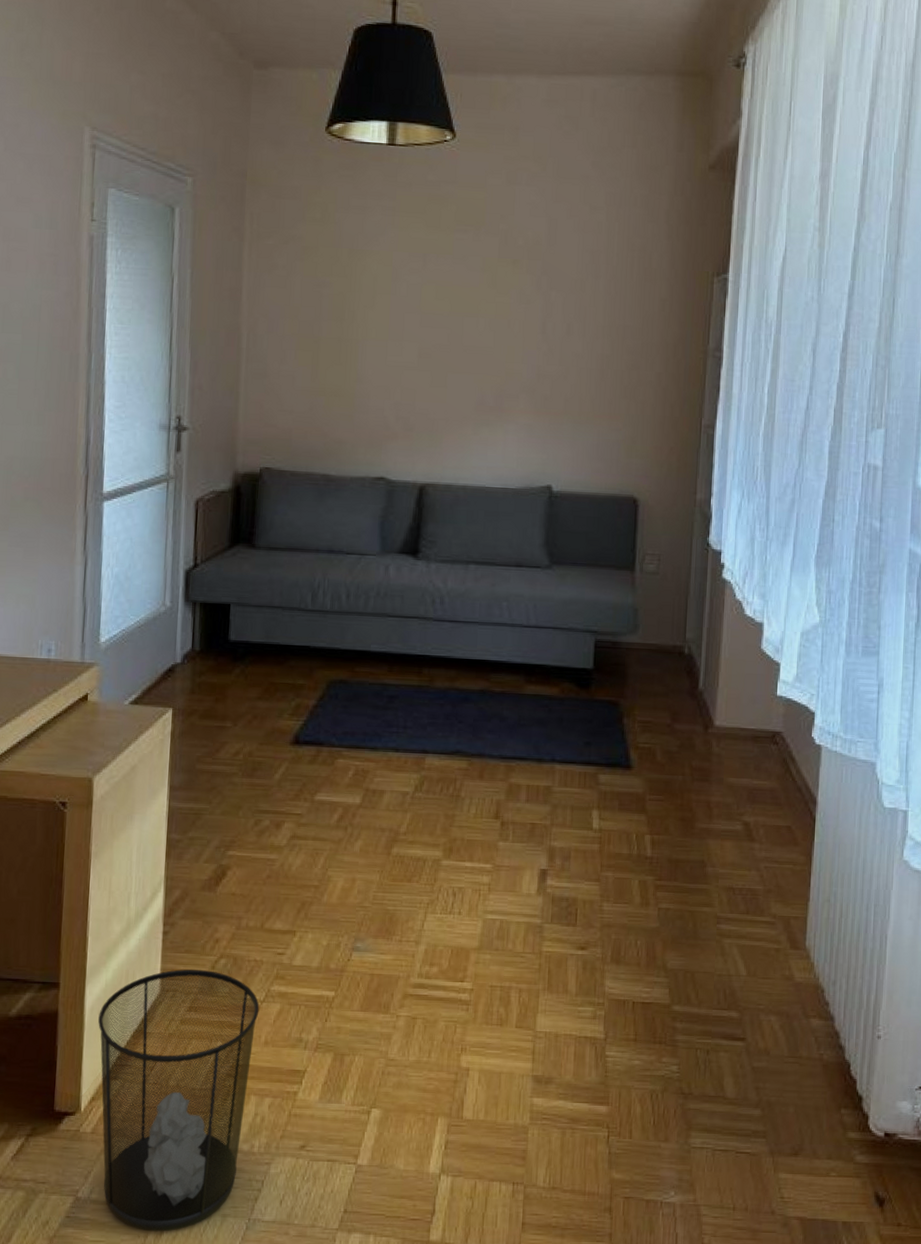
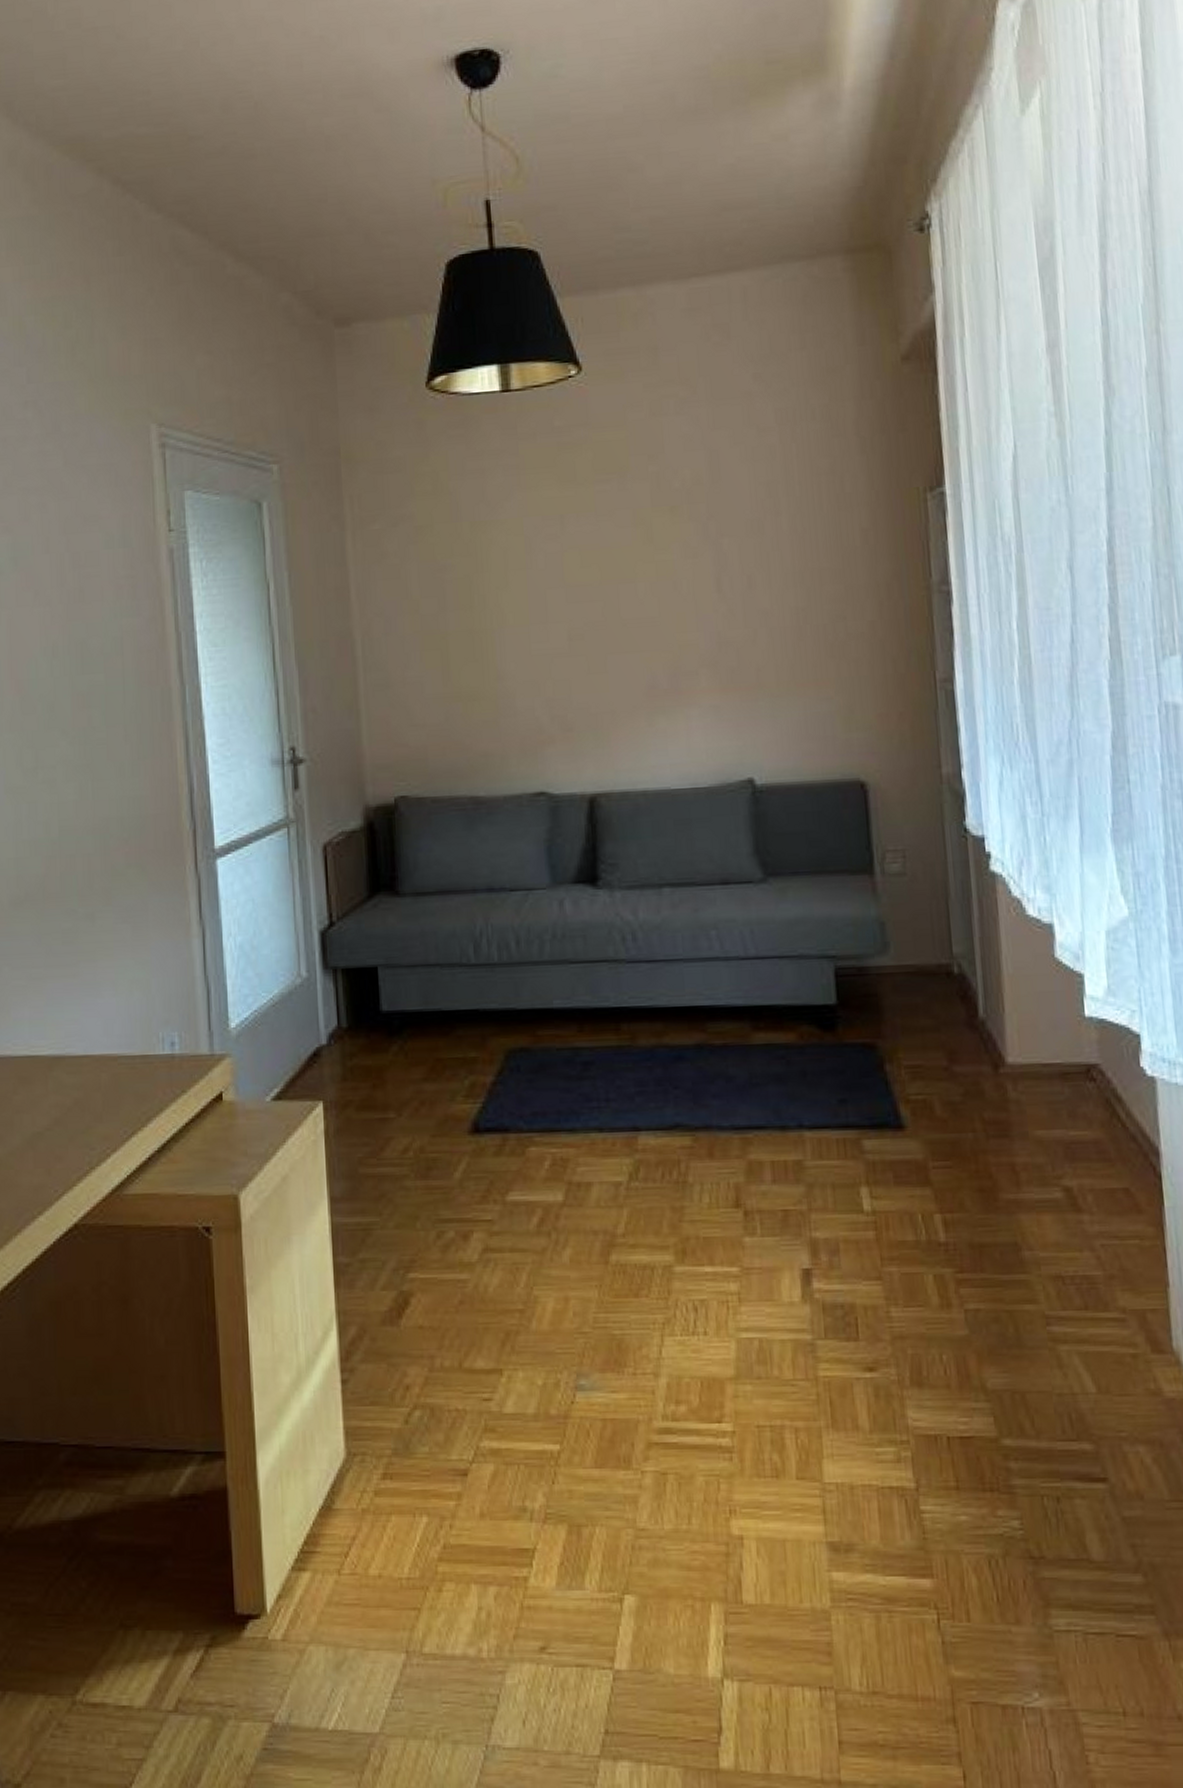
waste bin: present [98,969,260,1232] -> none [275,1425,469,1766]

